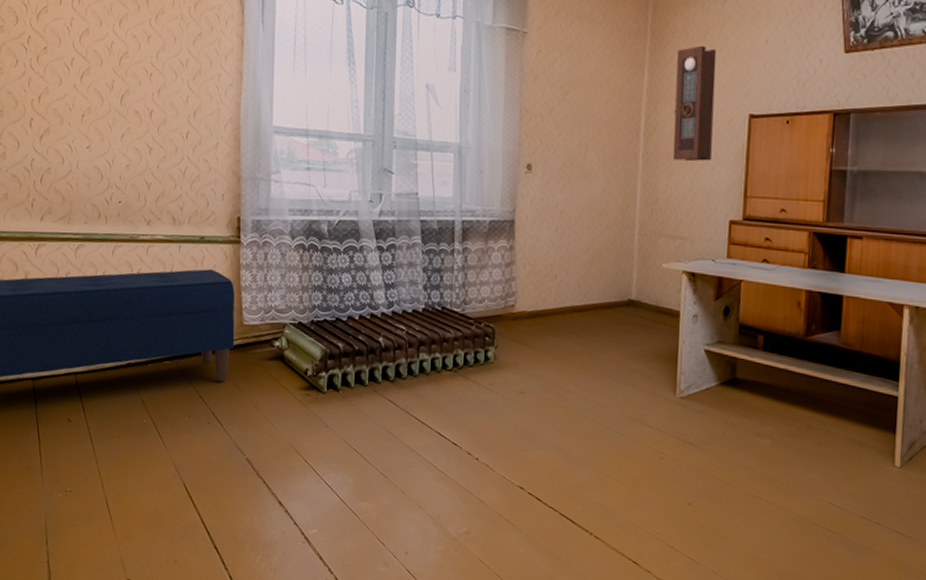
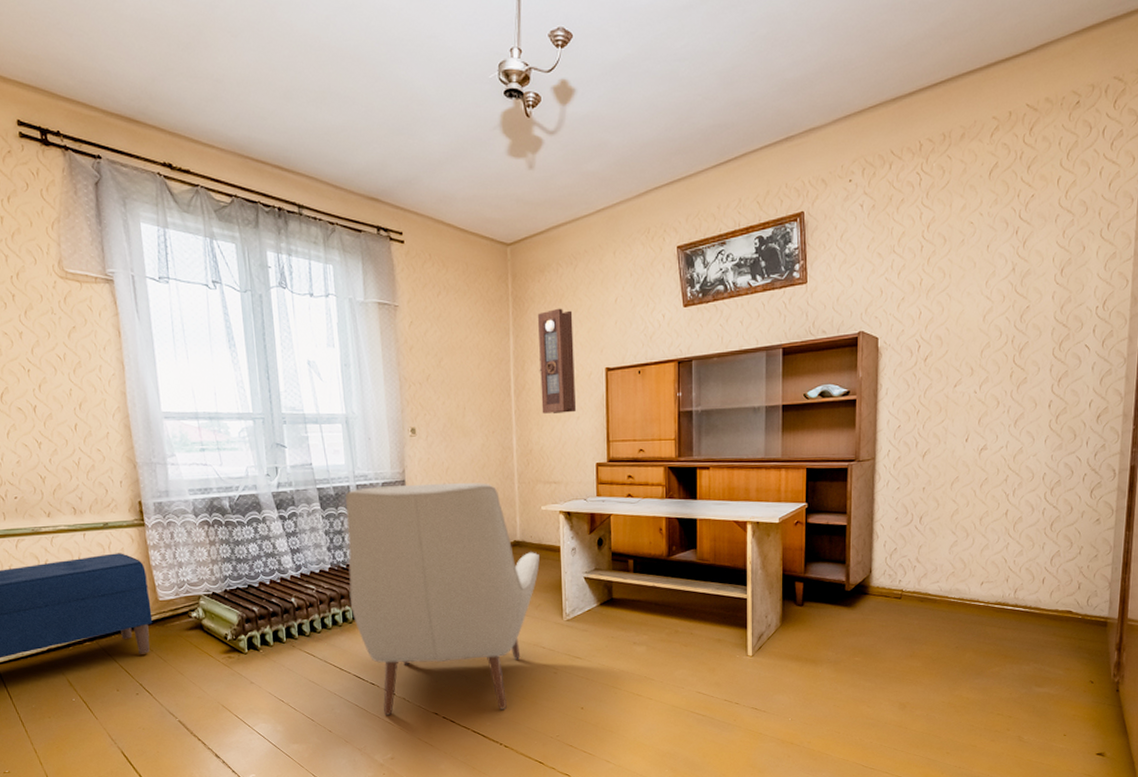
chair: none [441,224,657,493] -> present [346,482,541,715]

